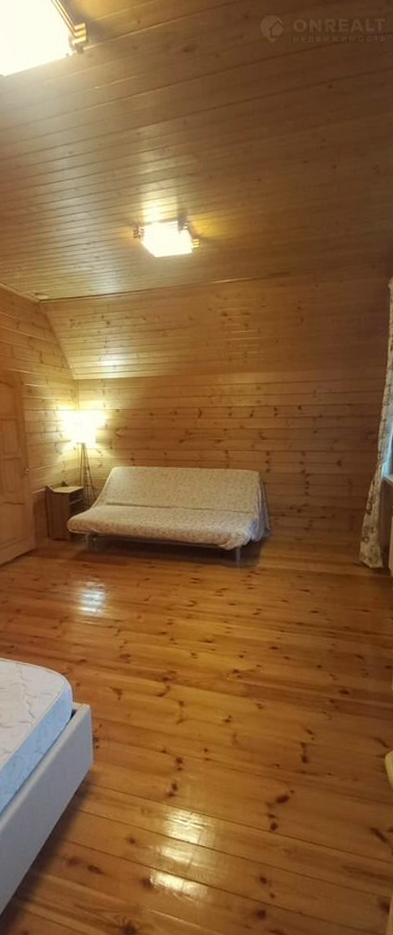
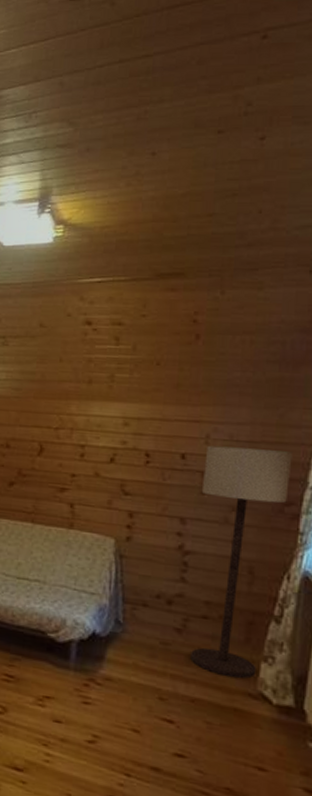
floor lamp: none [313,397,371,555] -> present [190,445,293,679]

